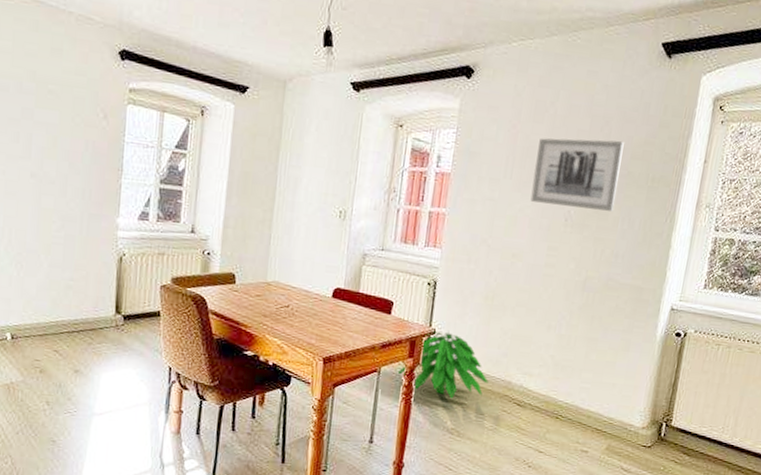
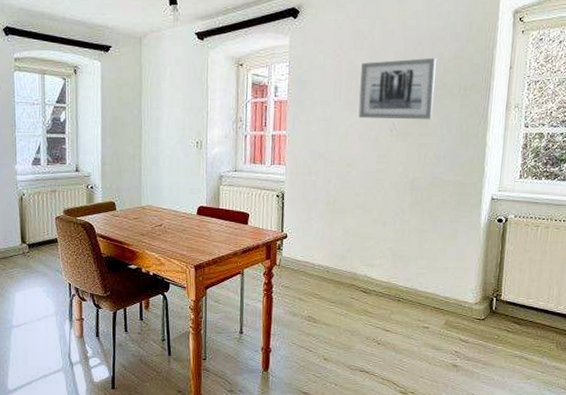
indoor plant: present [397,330,488,399] -> none [258,234,336,292]

